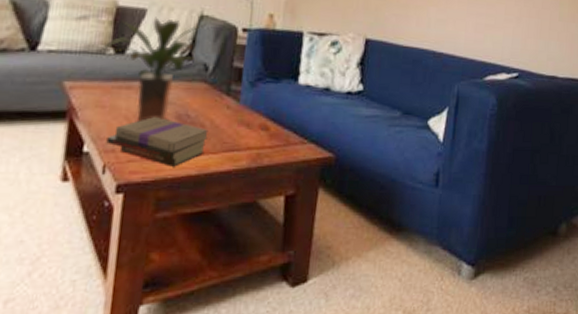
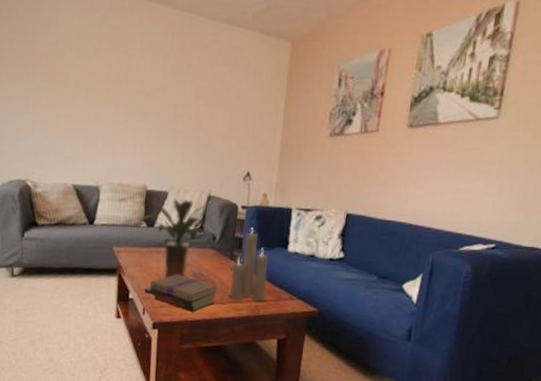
candle: none [223,55,274,148] -> present [229,227,268,302]

